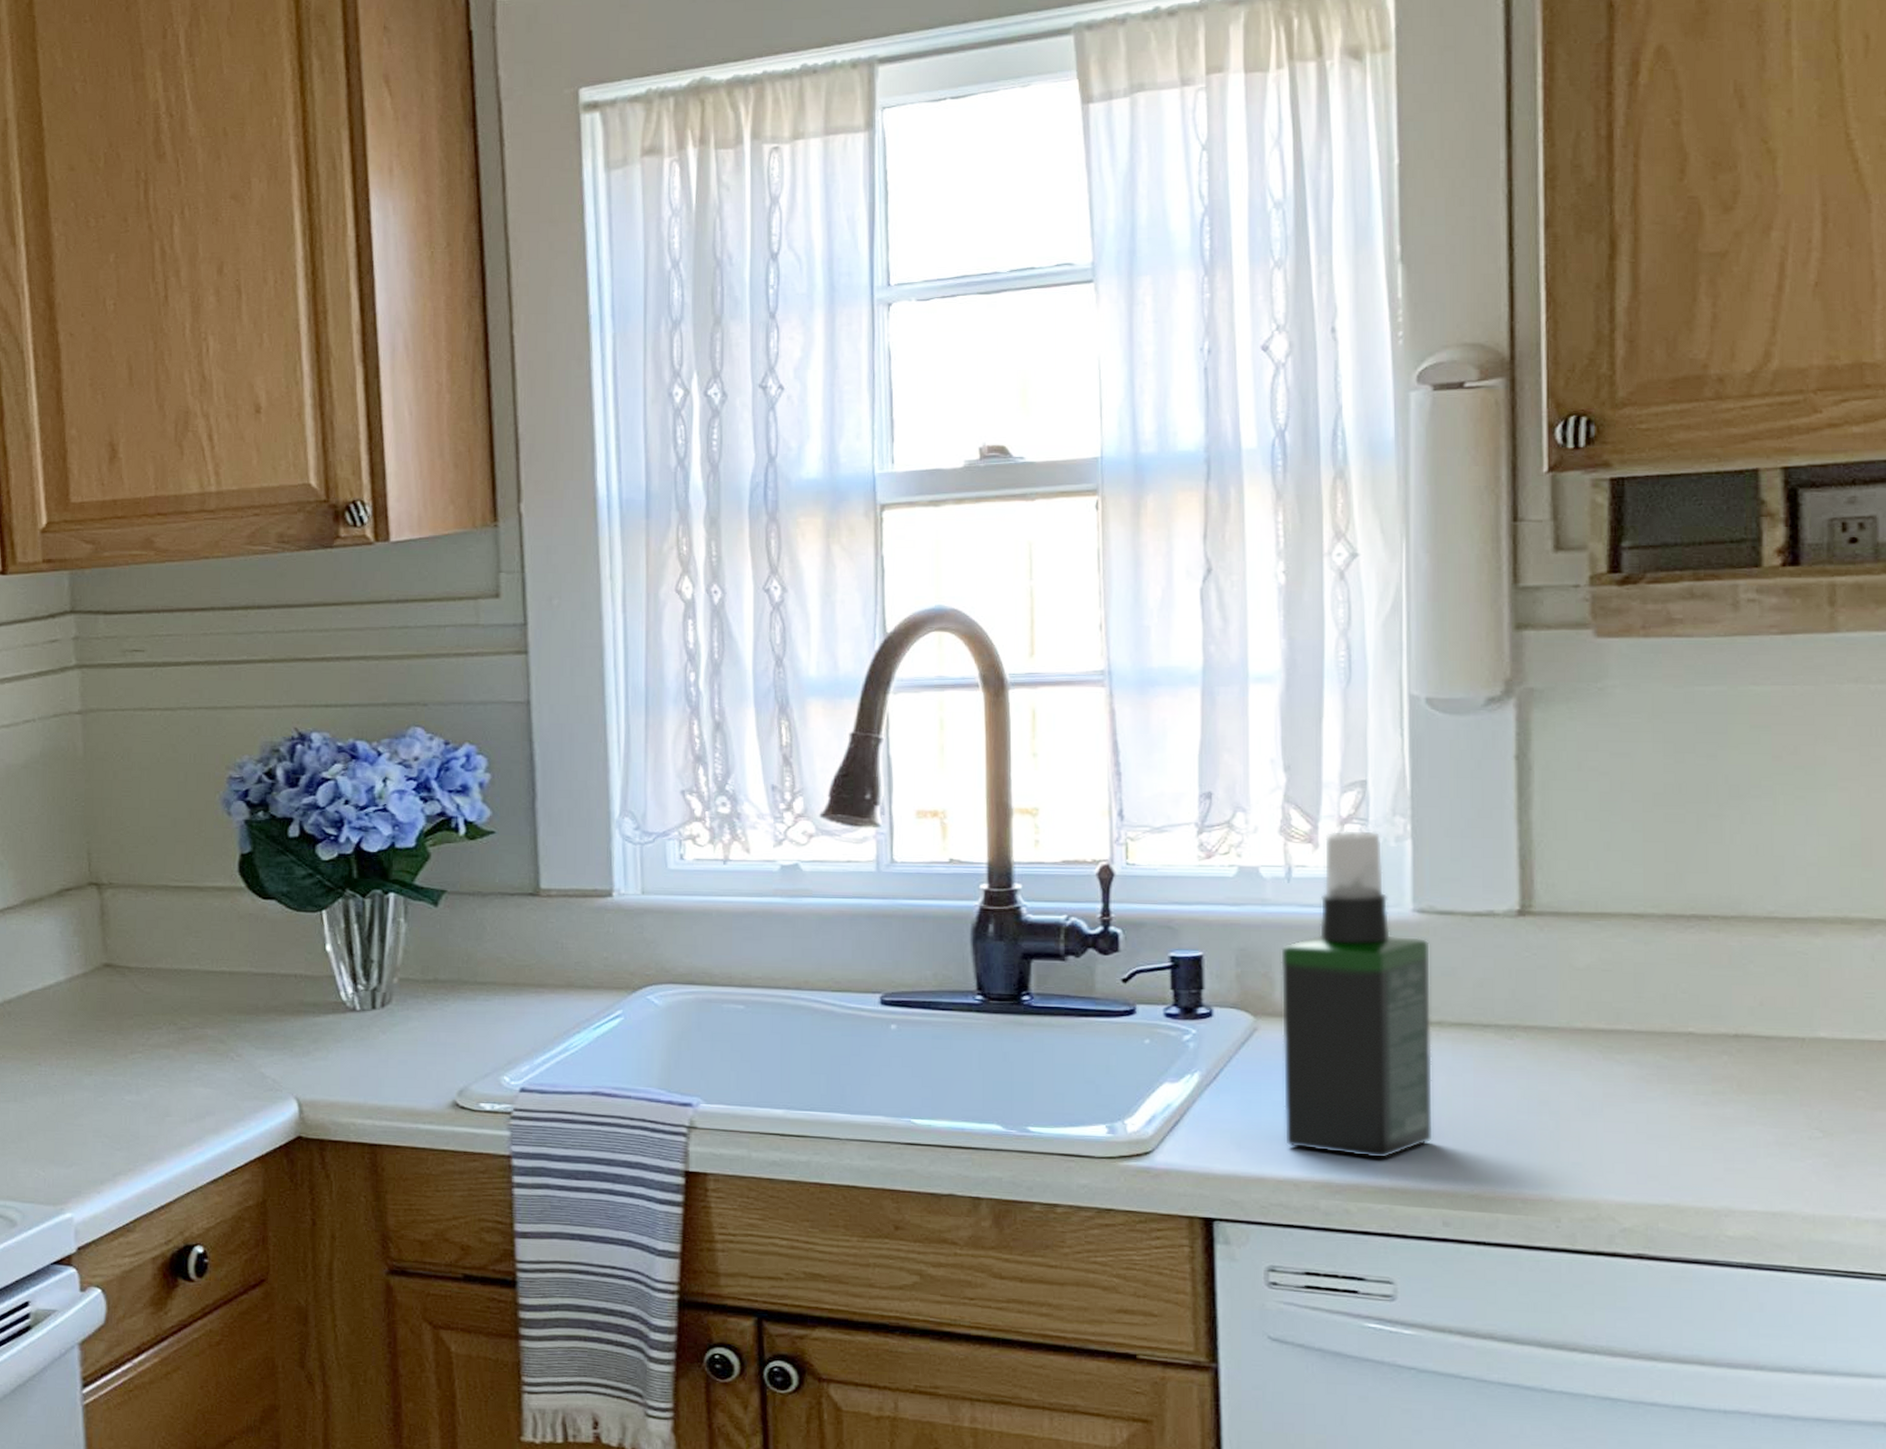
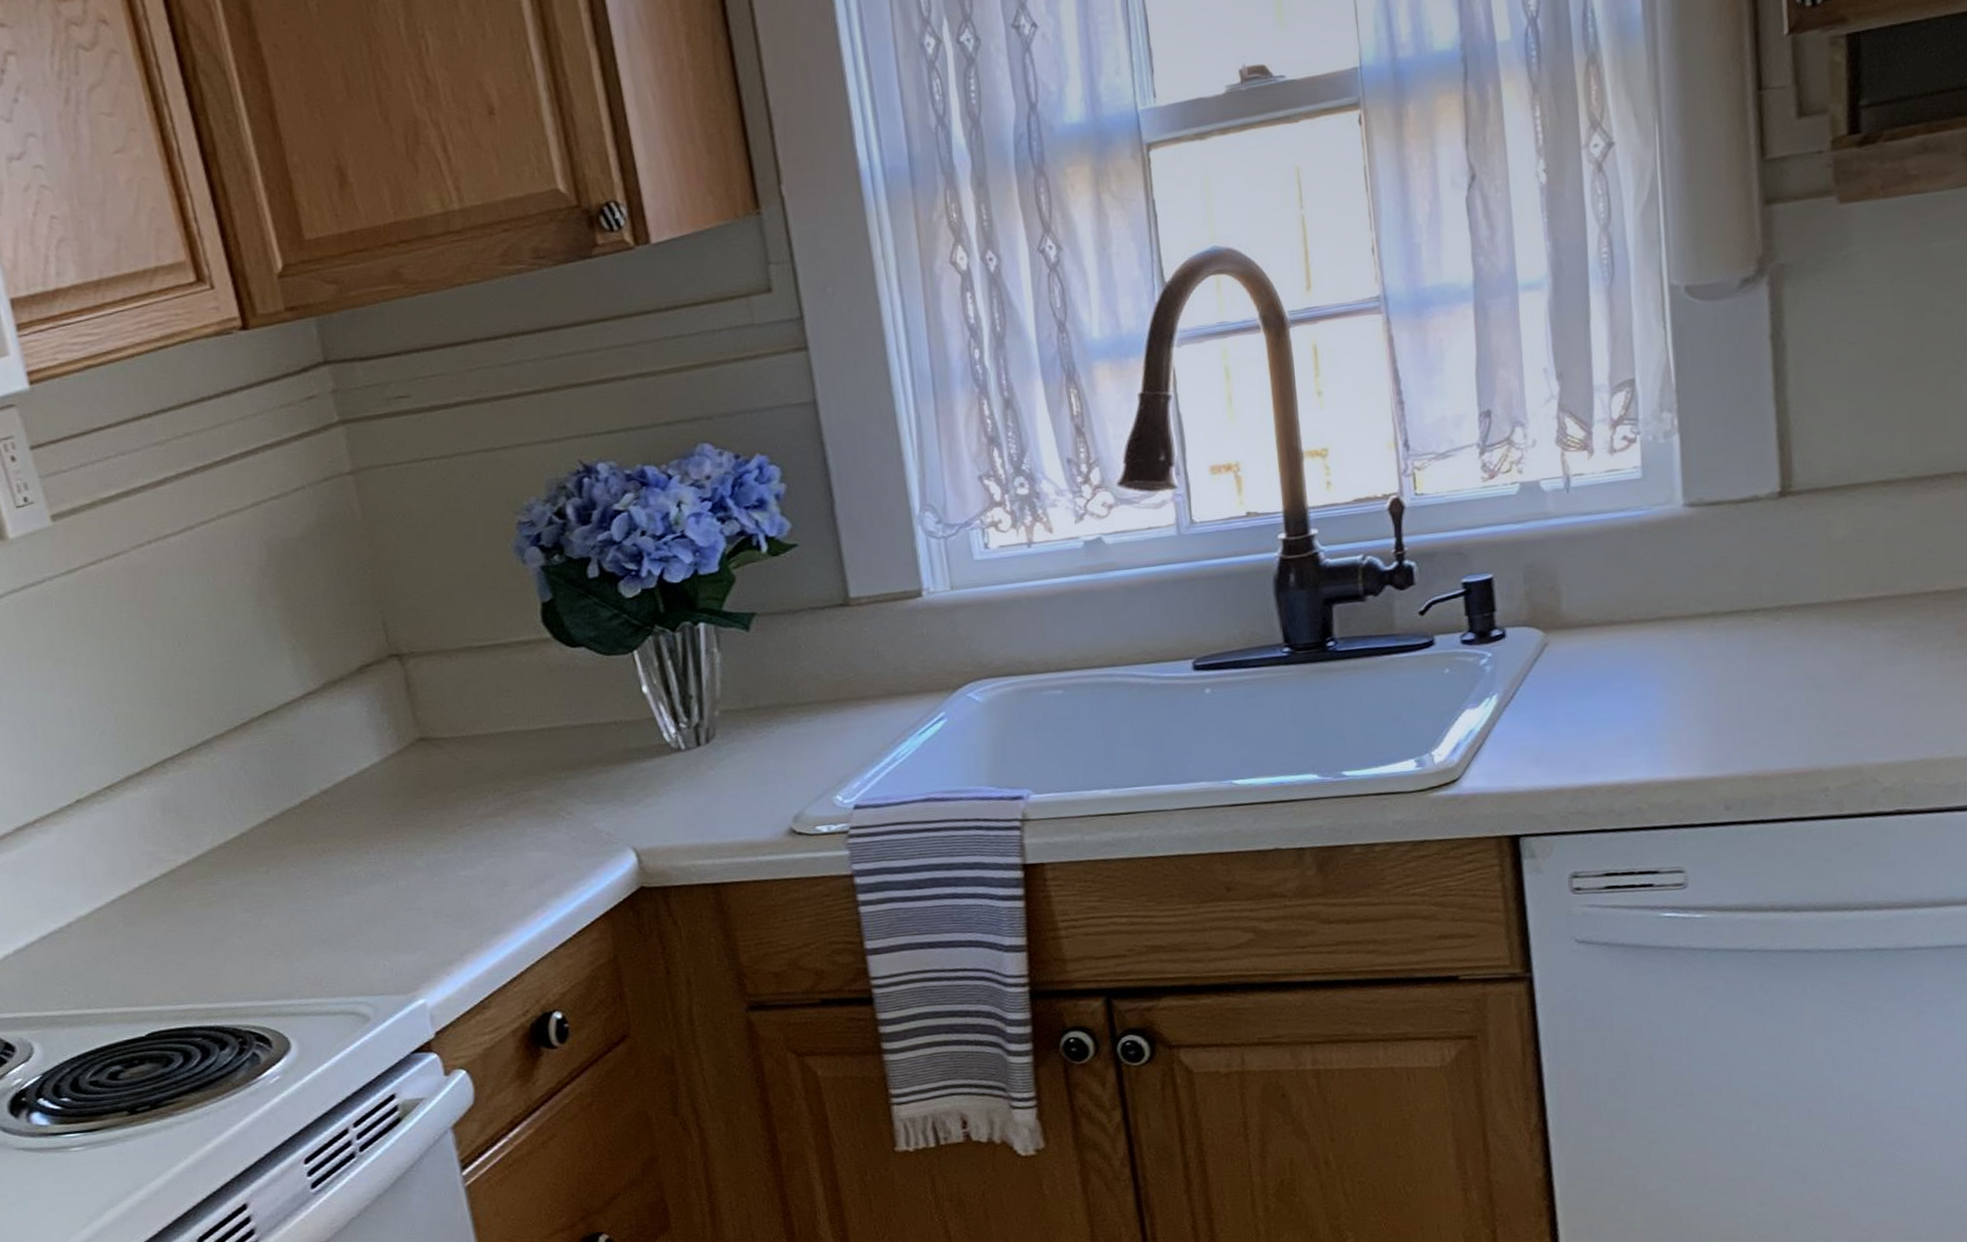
spray bottle: present [1281,829,1434,1160] -> none [1565,429,1713,756]

